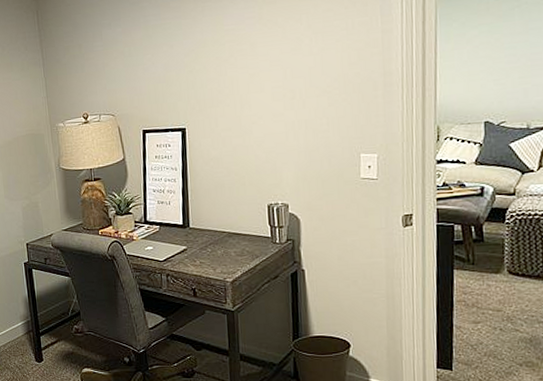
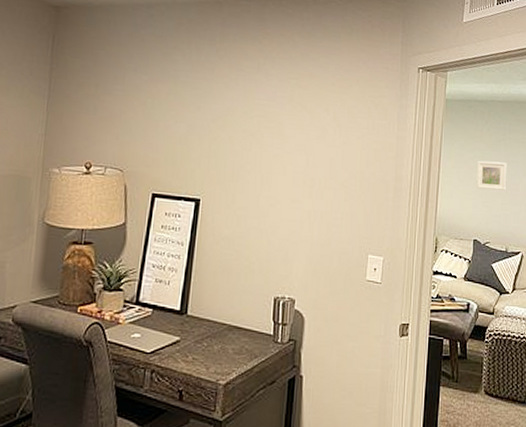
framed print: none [483,31,525,68] -> present [476,160,507,190]

